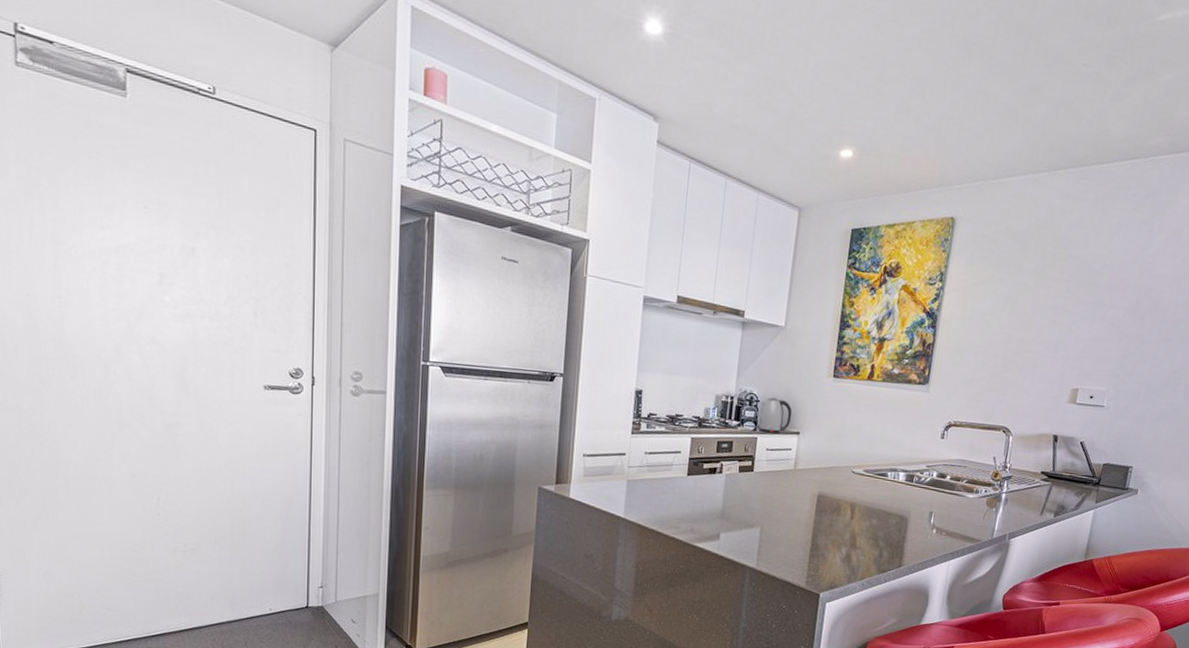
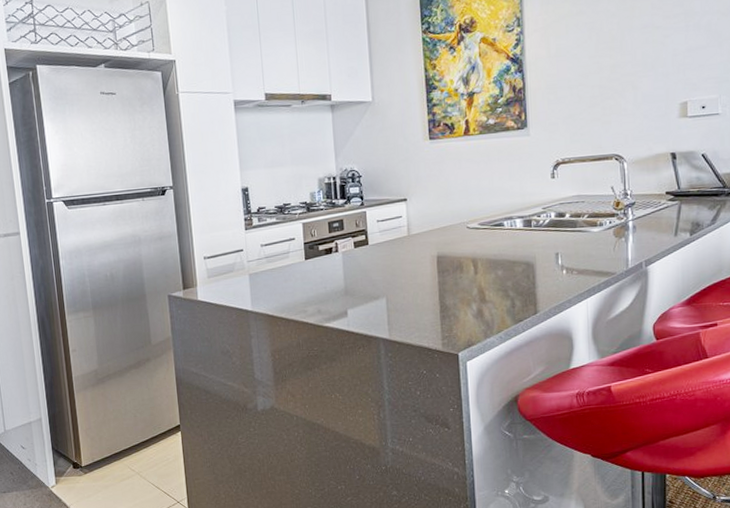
kettle: present [758,397,792,434] -> none [364,170,396,206]

